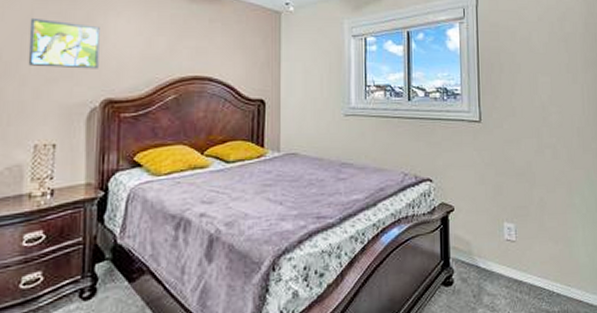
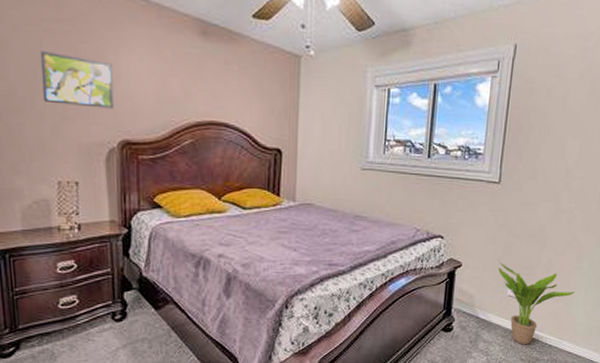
potted plant: none [491,202,573,296] -> present [498,261,575,345]

